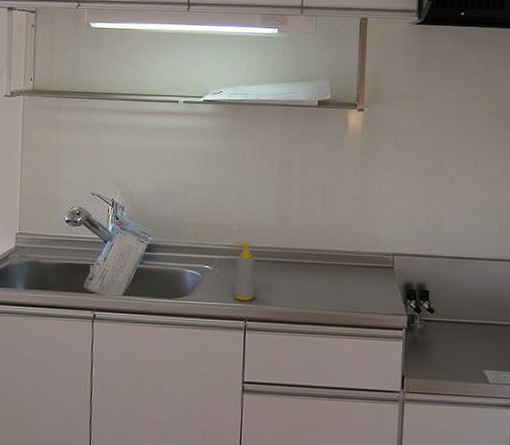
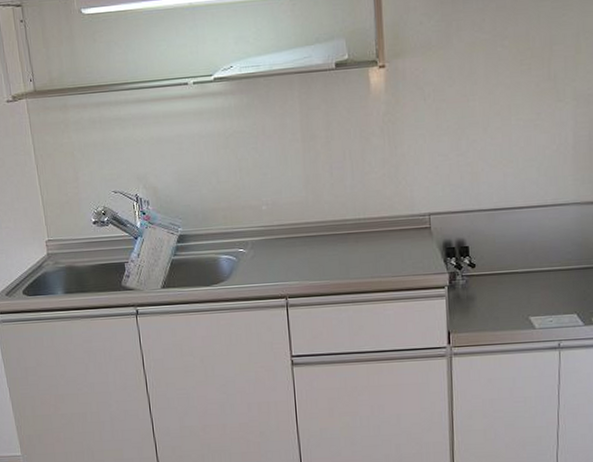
soap bottle: present [233,241,256,301] -> none [266,219,293,279]

